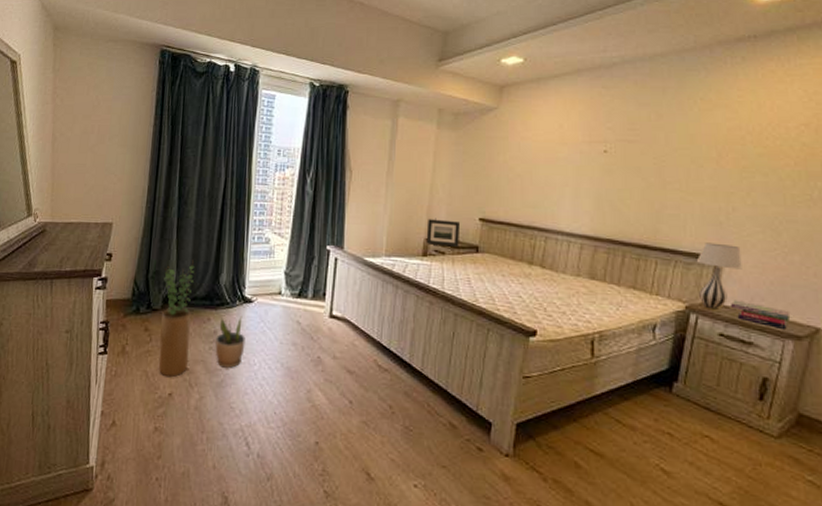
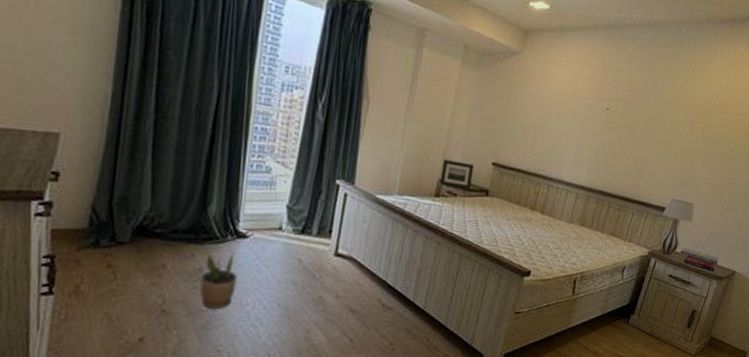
vase: present [158,260,196,377] -> none [125,186,177,319]

